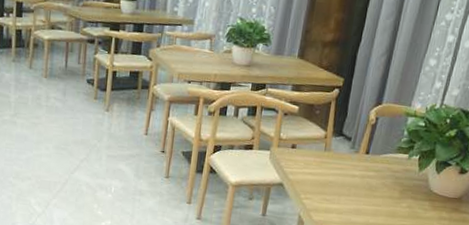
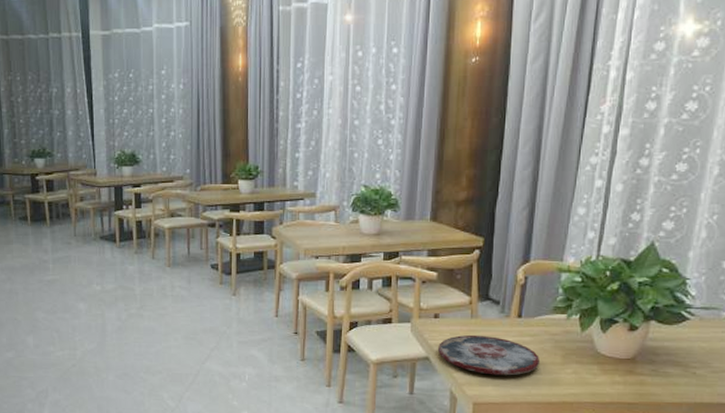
plate: none [291,166,381,206] -> present [437,334,540,376]

